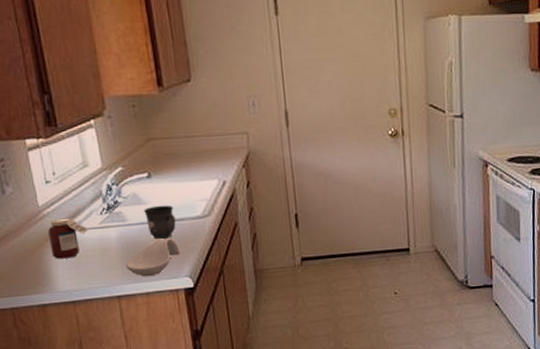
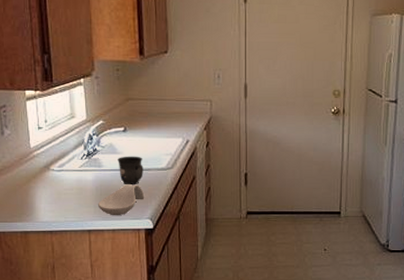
jar: present [48,217,90,259] -> none [36,160,71,194]

